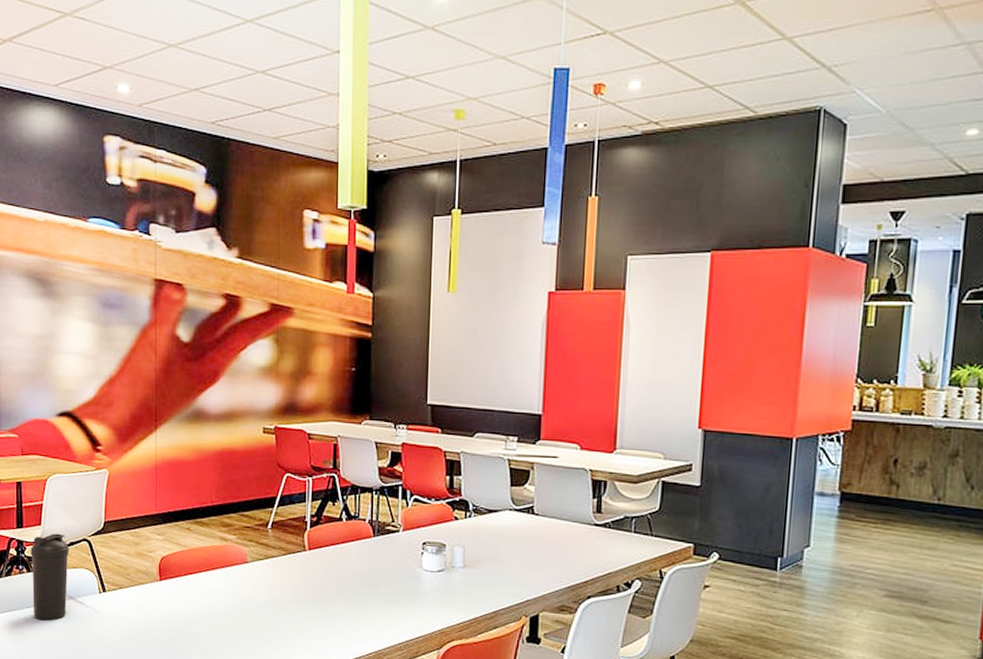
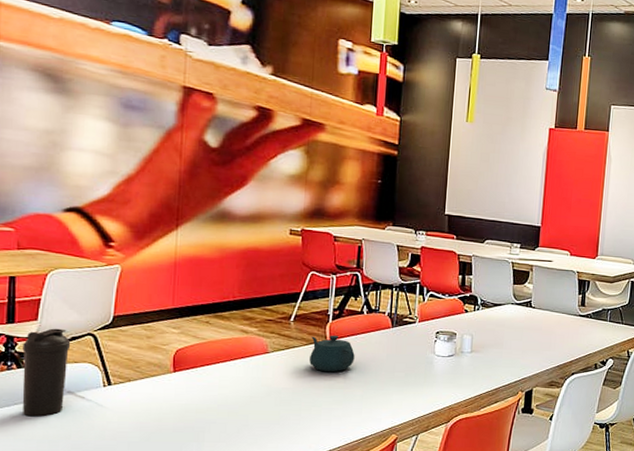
teapot: none [289,544,335,585] -> present [309,335,355,372]

